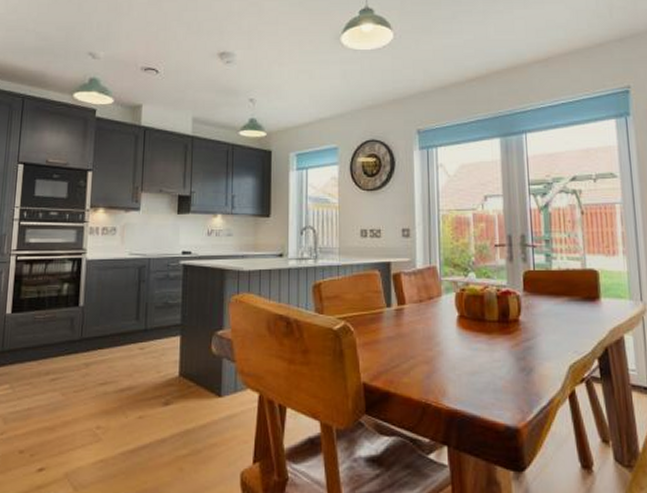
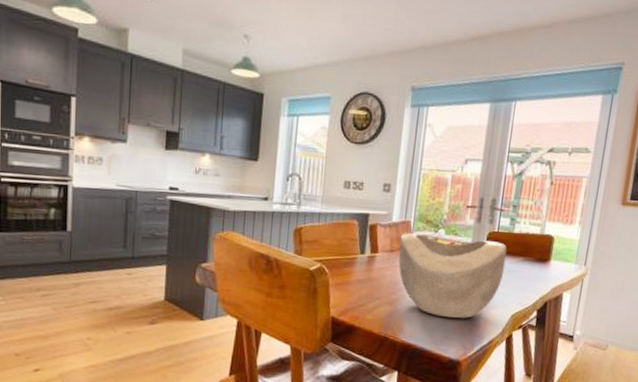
decorative bowl: none [427,280,550,374] -> present [398,233,507,318]

